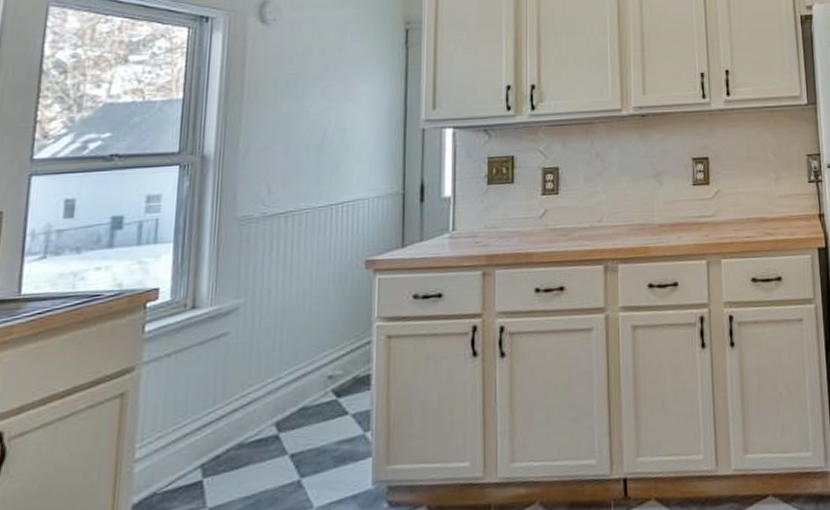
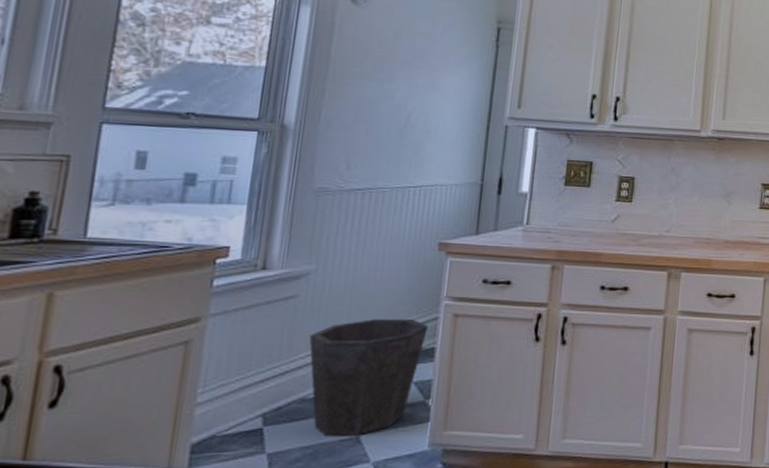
waste bin: none [243,346,361,484] -> present [309,319,428,437]

